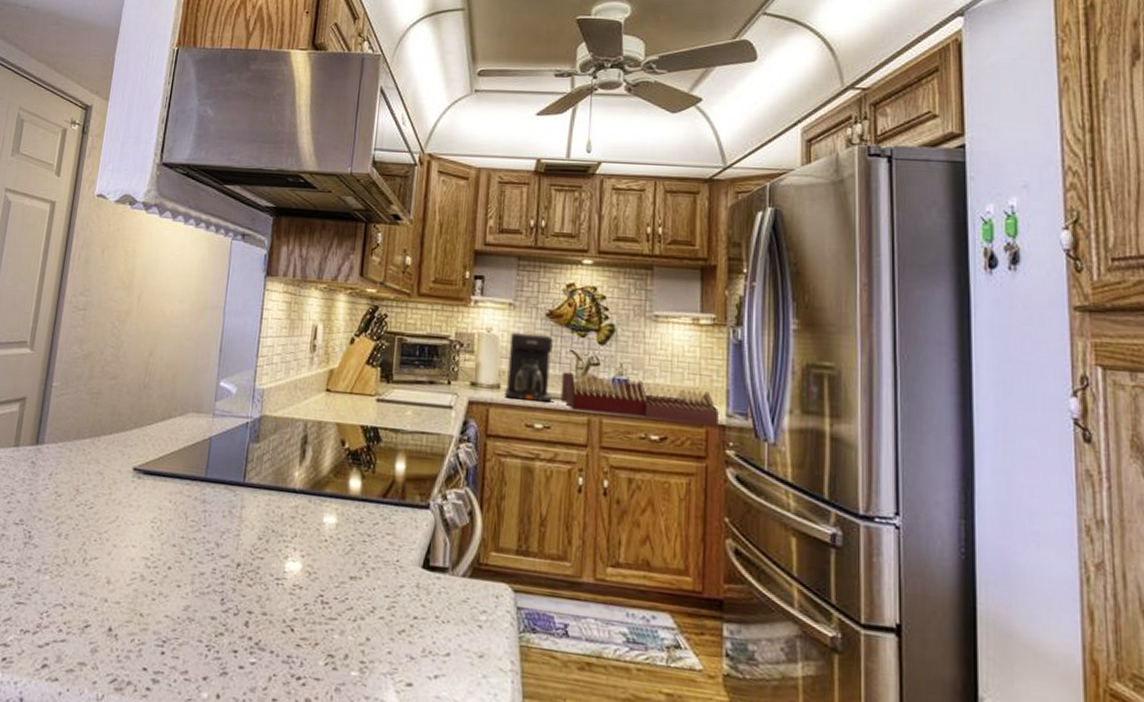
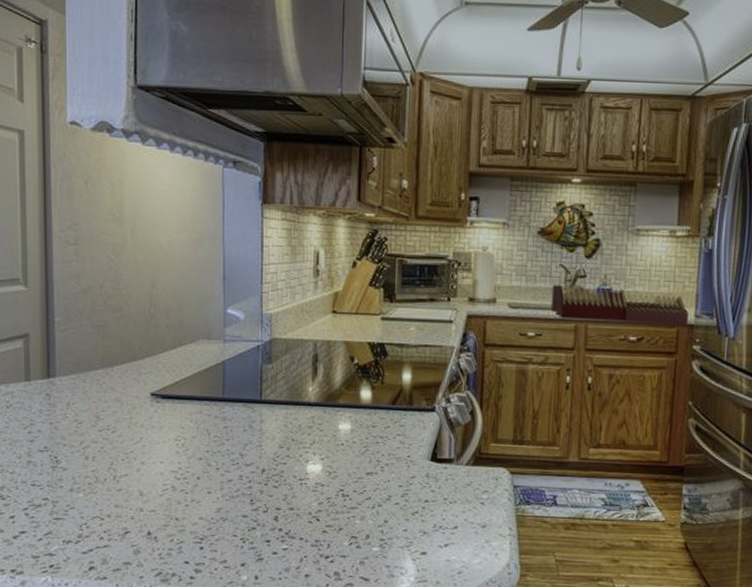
coffee maker: present [505,332,553,404] -> none [500,249,544,314]

